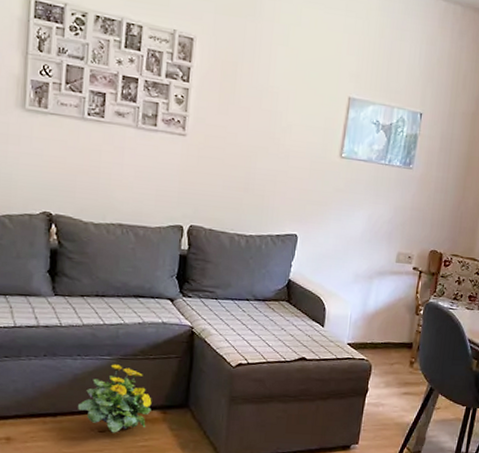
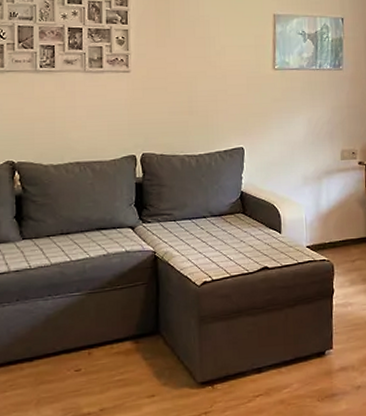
flowering plant: present [78,364,152,433] -> none [53,299,124,371]

